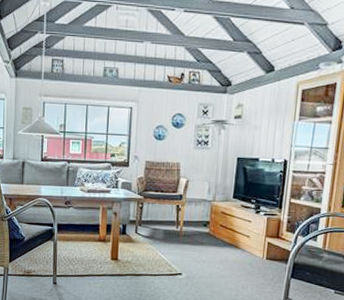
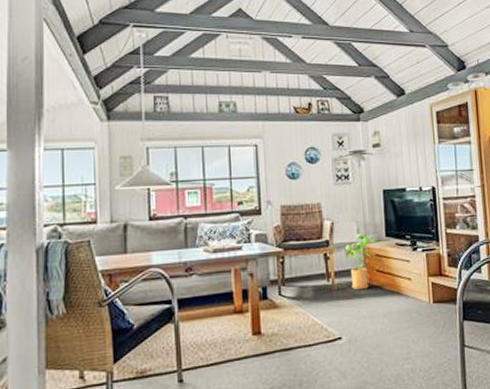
house plant: none [194,192,223,239] -> present [345,233,375,290]

